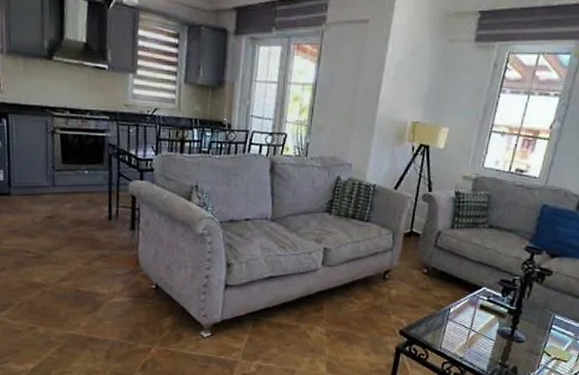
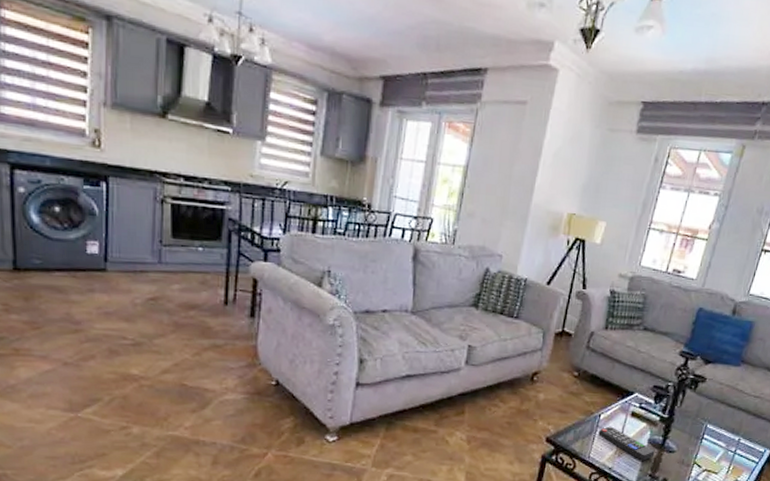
remote control: none [449,319,504,351] -> present [598,426,655,461]

